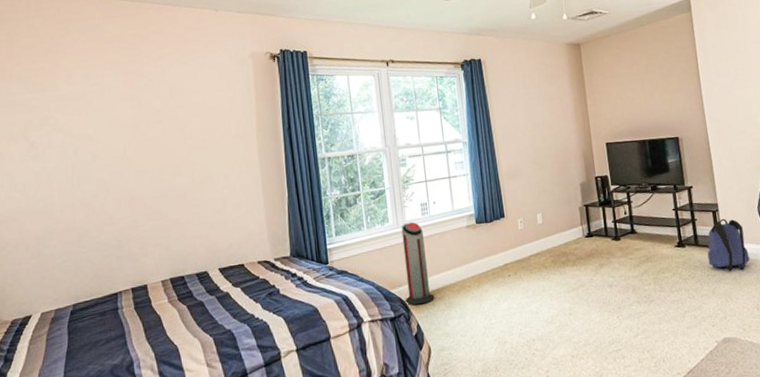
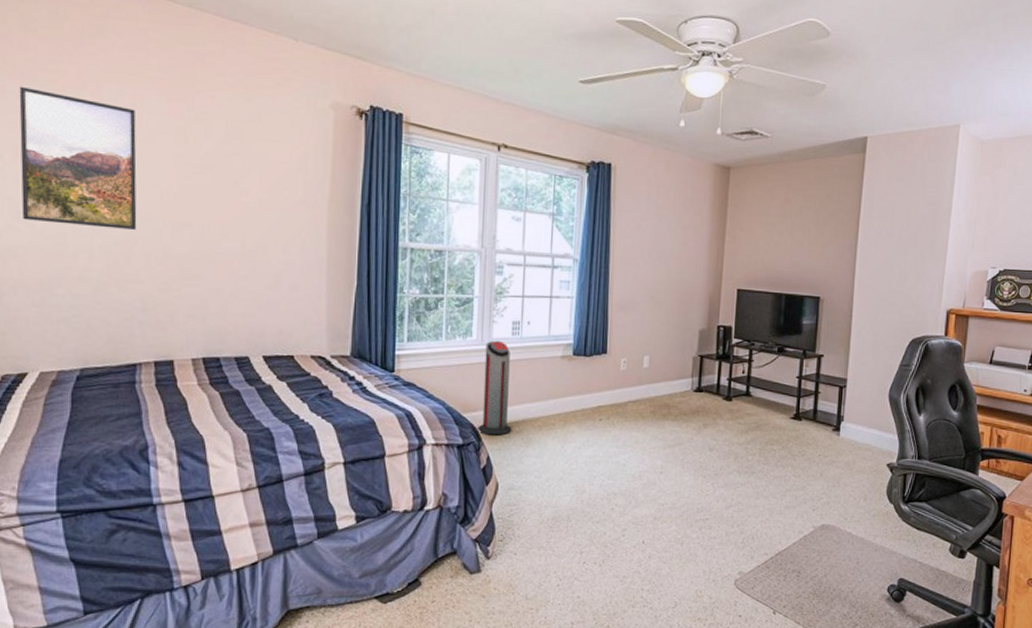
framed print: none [9,85,108,190] -> present [19,86,137,230]
backpack: present [707,218,750,272] -> none [823,396,869,456]

